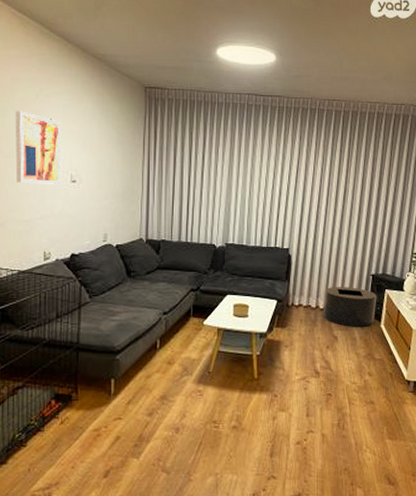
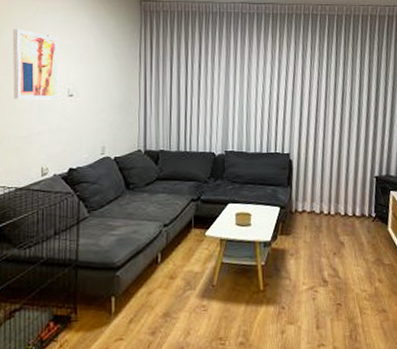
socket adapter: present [323,287,377,327] -> none [327,190,382,232]

